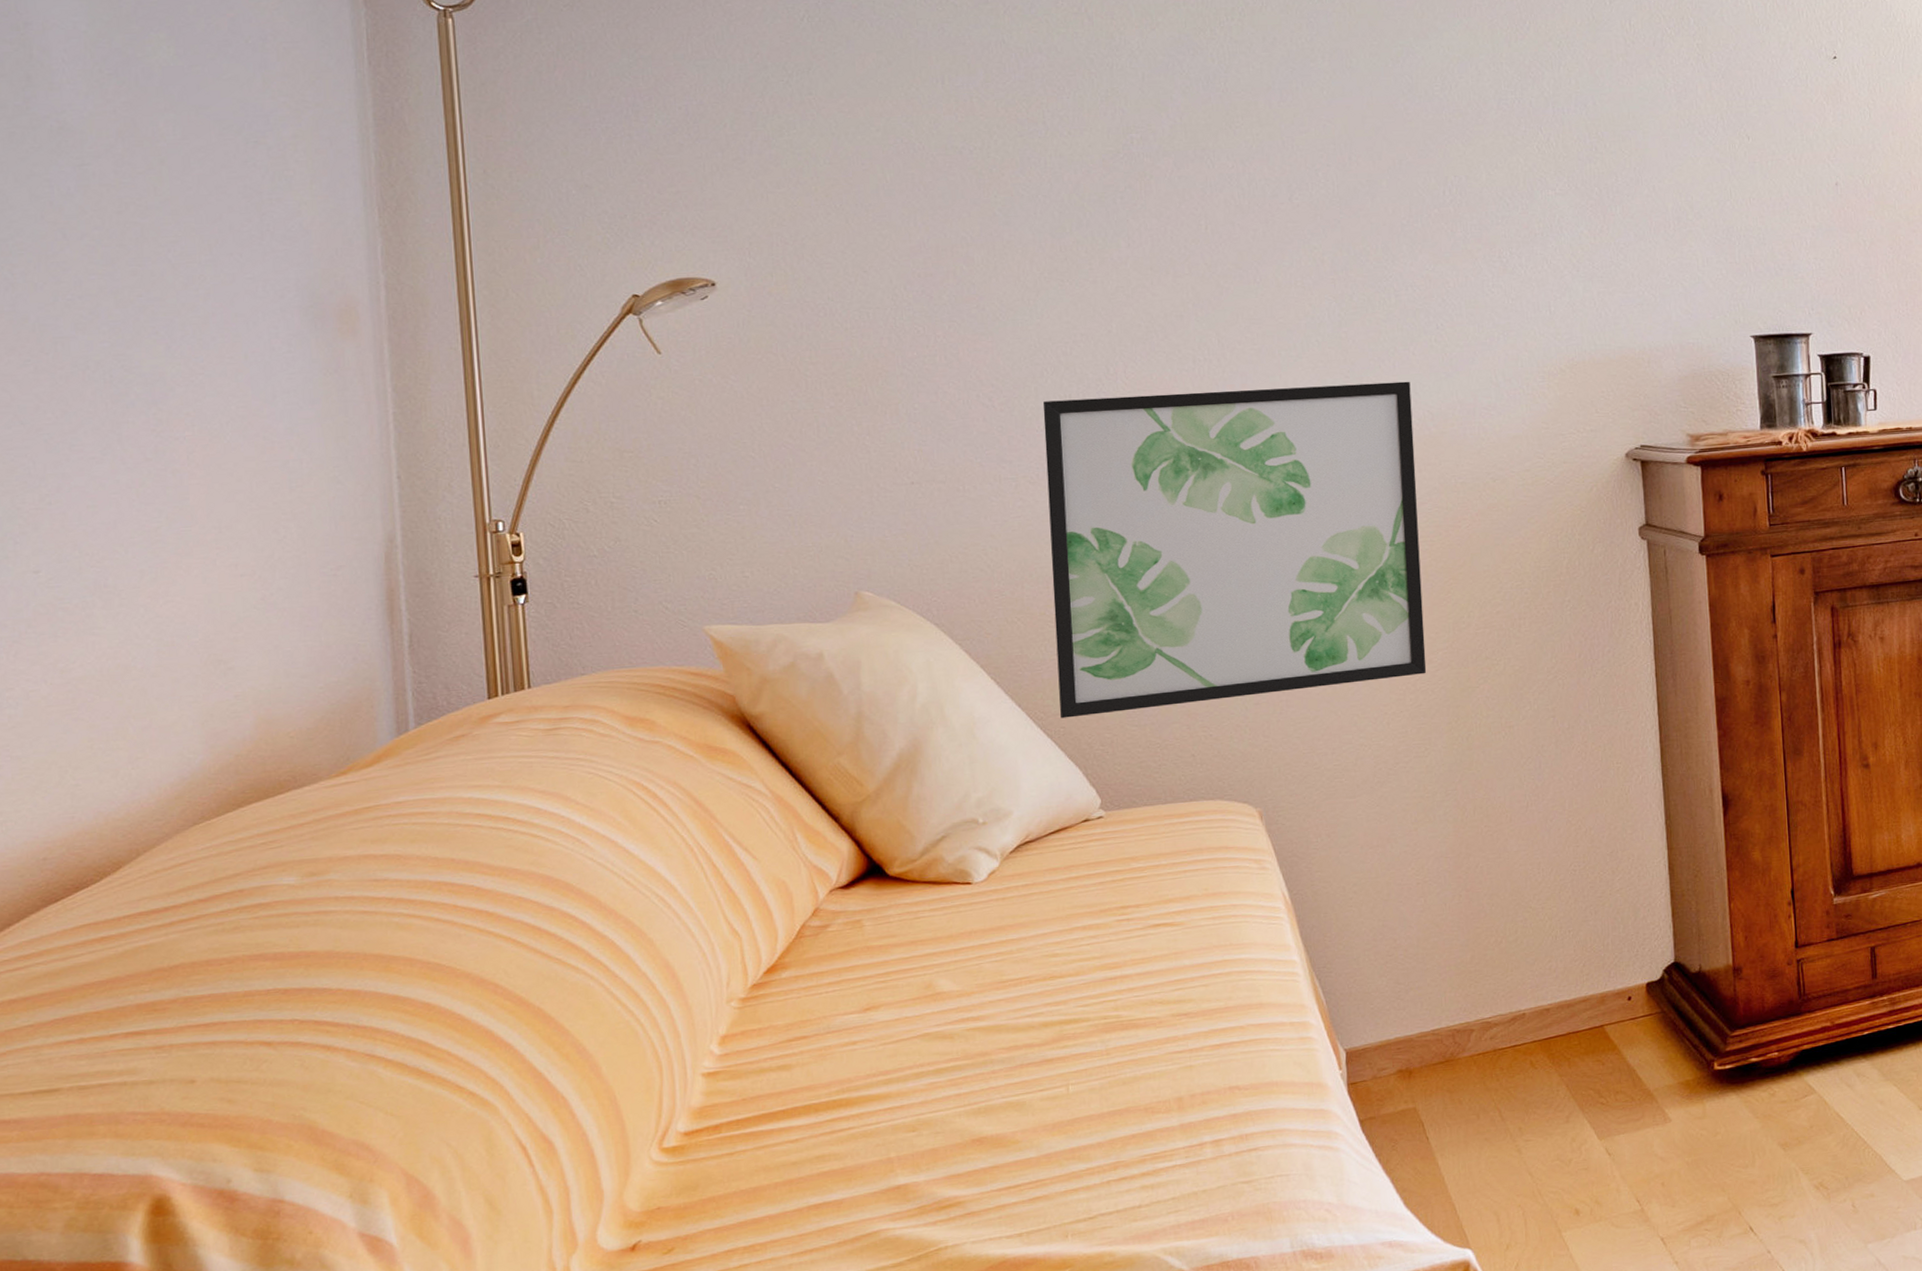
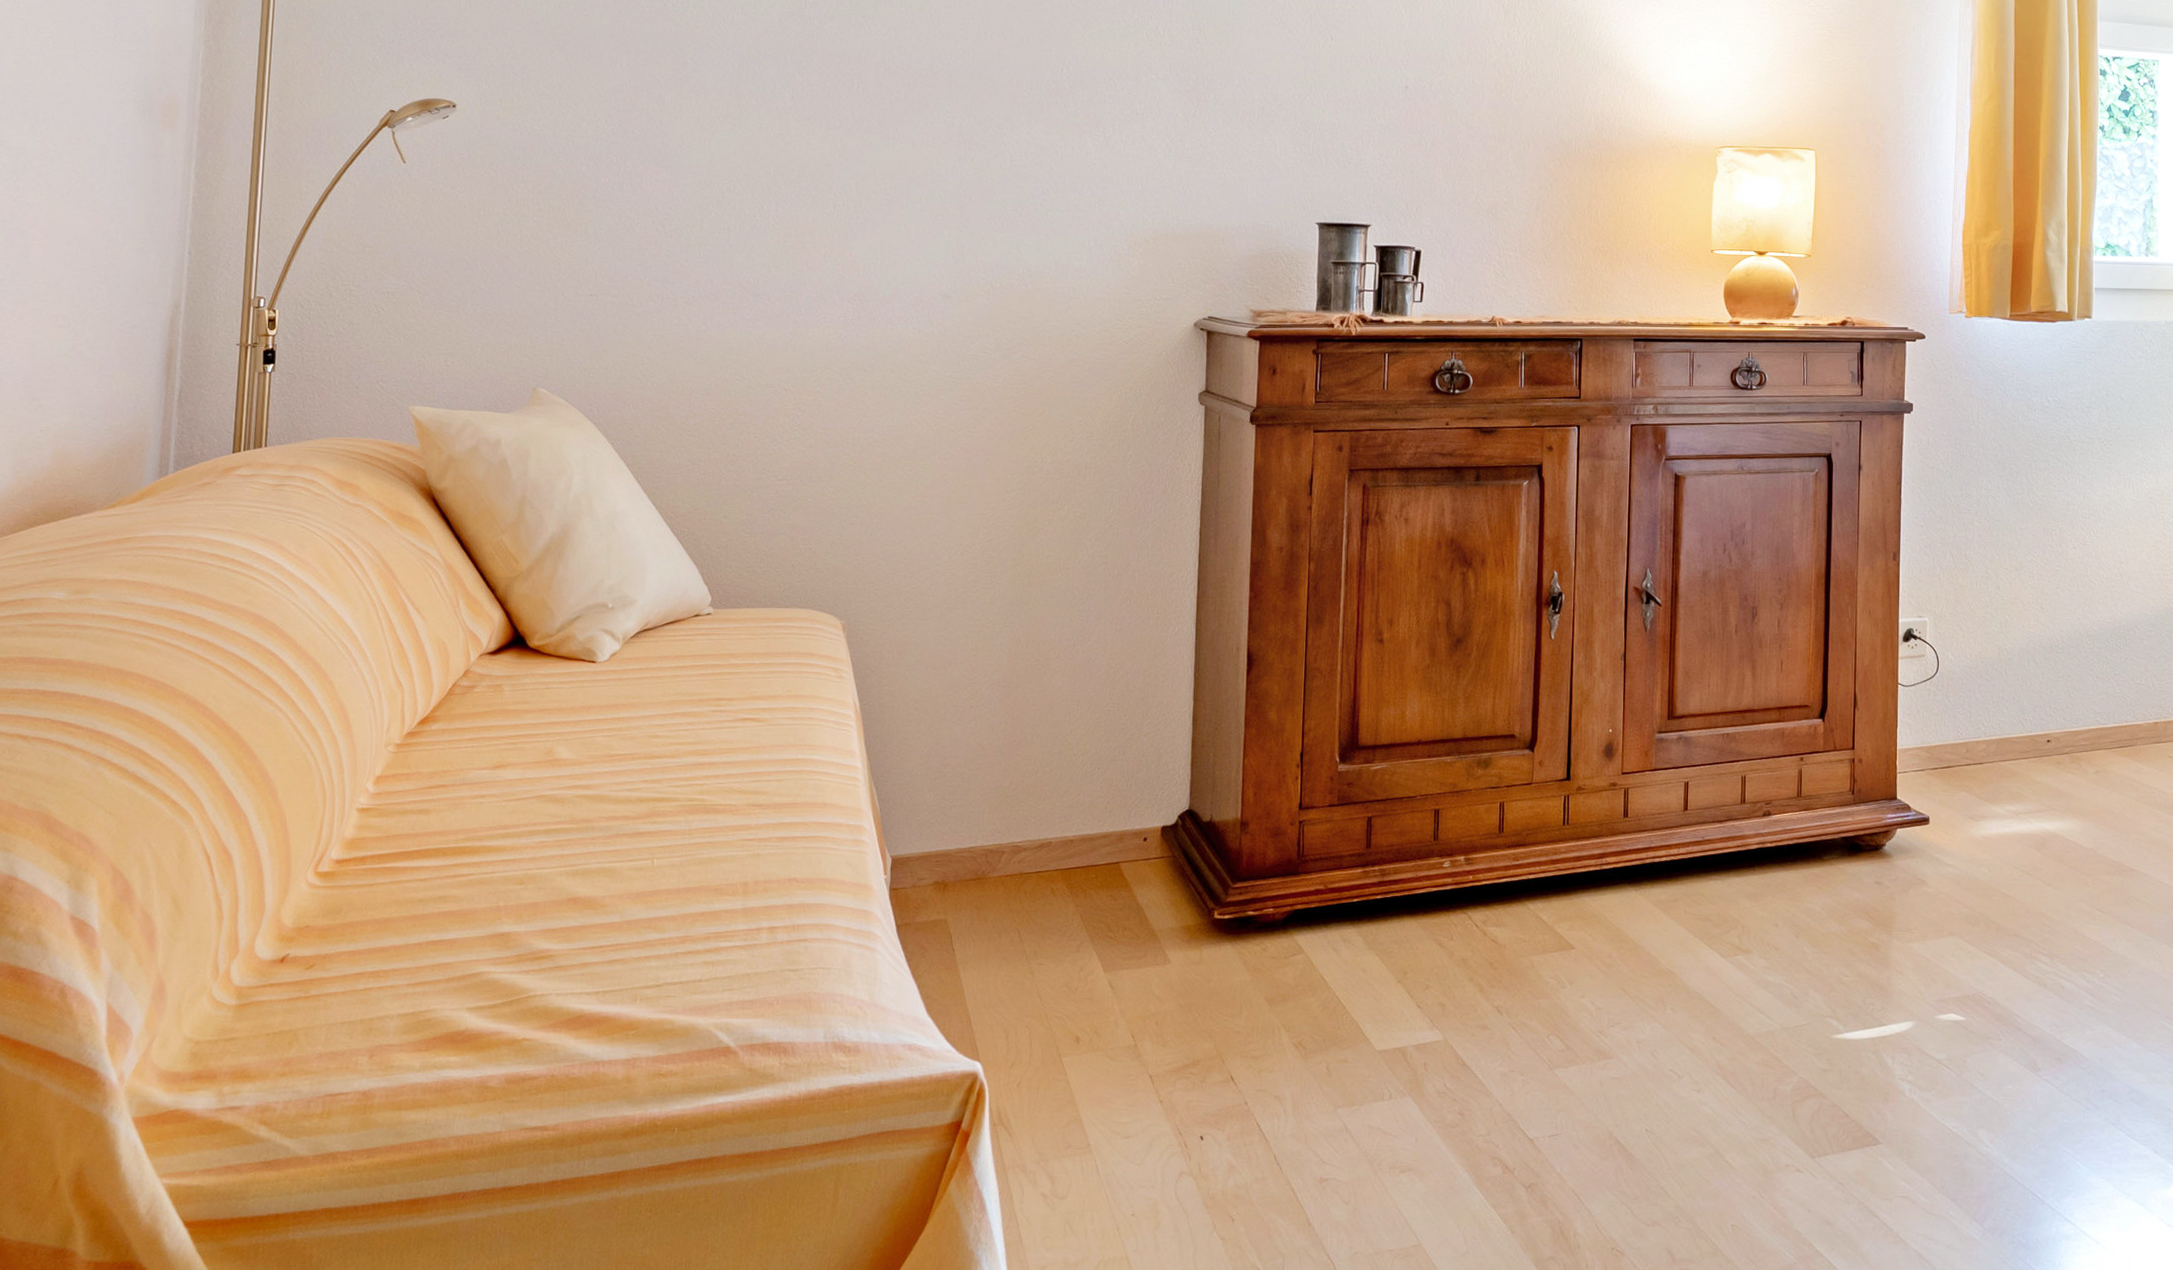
wall art: present [1042,381,1427,718] -> none [686,231,1015,520]

